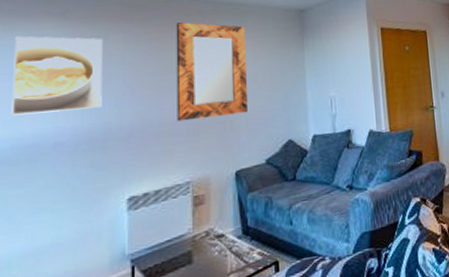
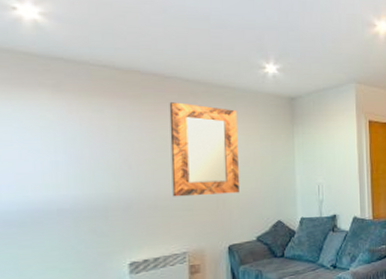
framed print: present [12,36,103,116] -> none [12,105,101,181]

